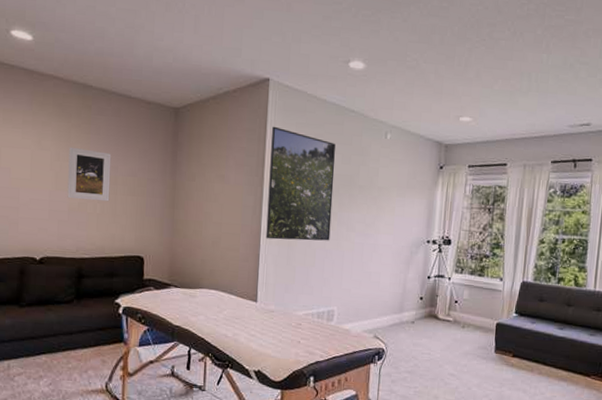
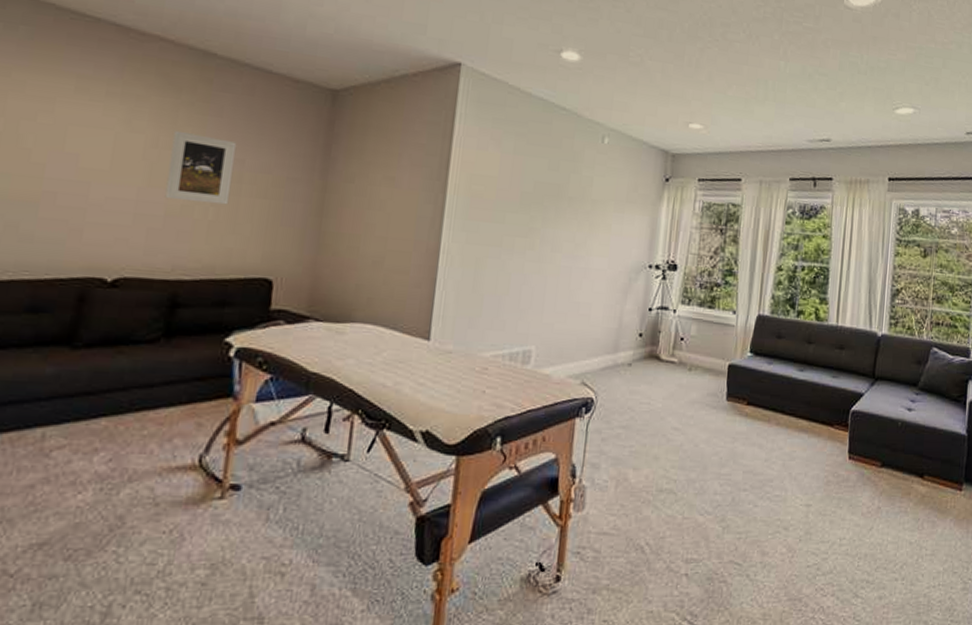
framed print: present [266,126,336,241] -> none [446,120,541,264]

